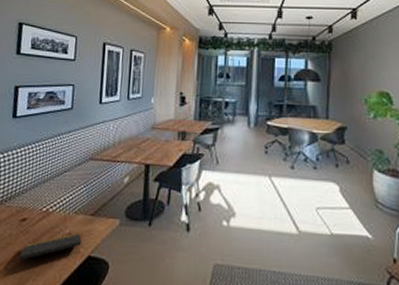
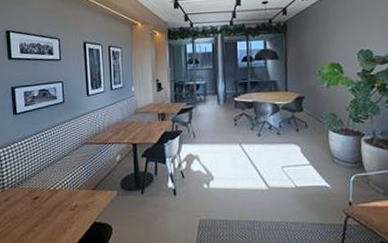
notepad: present [19,232,82,260] -> none [37,204,88,230]

